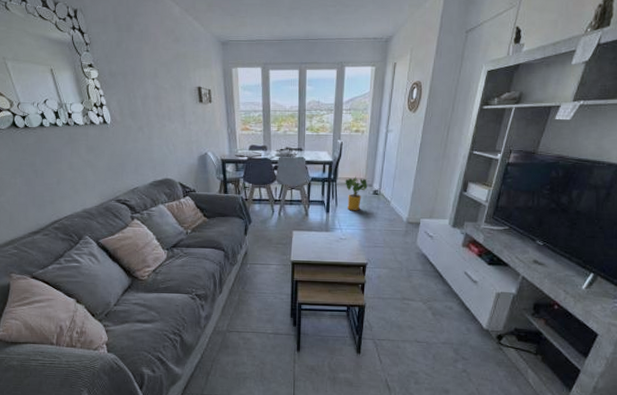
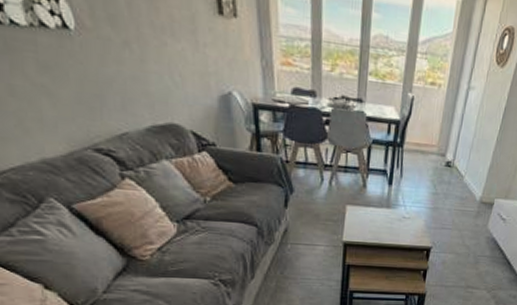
house plant: present [345,176,367,211] -> none [413,142,440,185]

